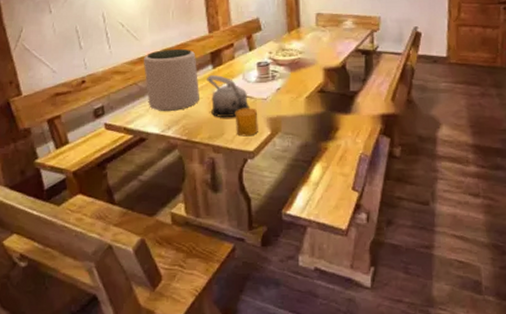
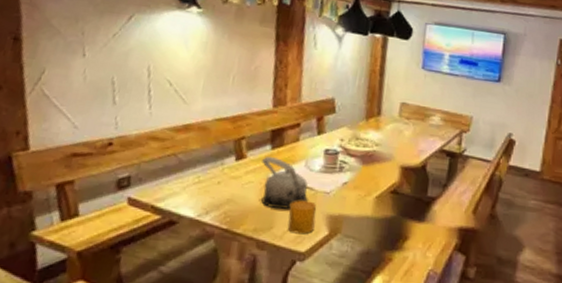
plant pot: present [143,48,199,112] -> none [186,119,254,194]

